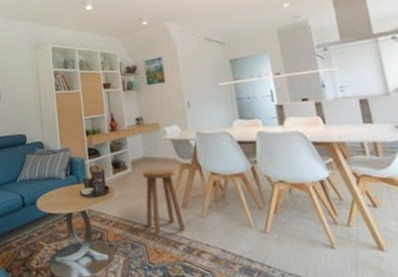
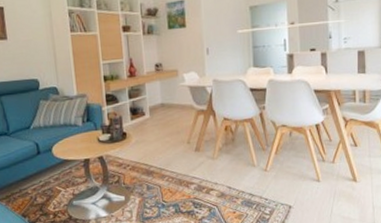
stool: present [143,168,186,234] -> none [160,114,198,175]

